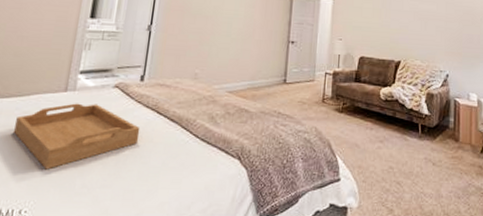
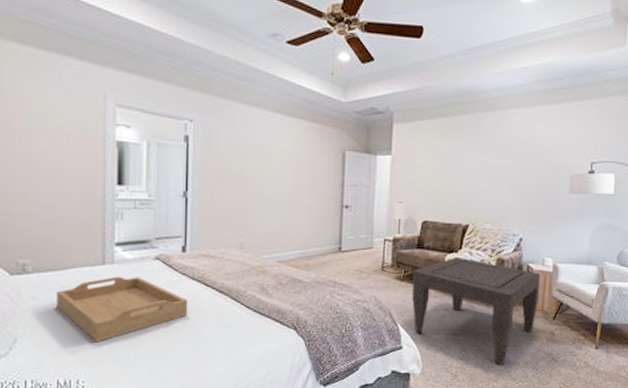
coffee table: none [350,91,466,200] -> present [412,258,540,366]

